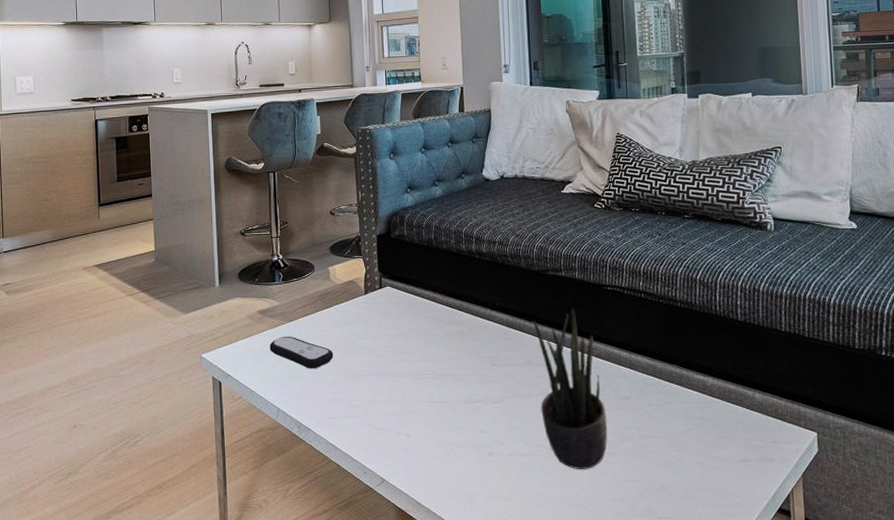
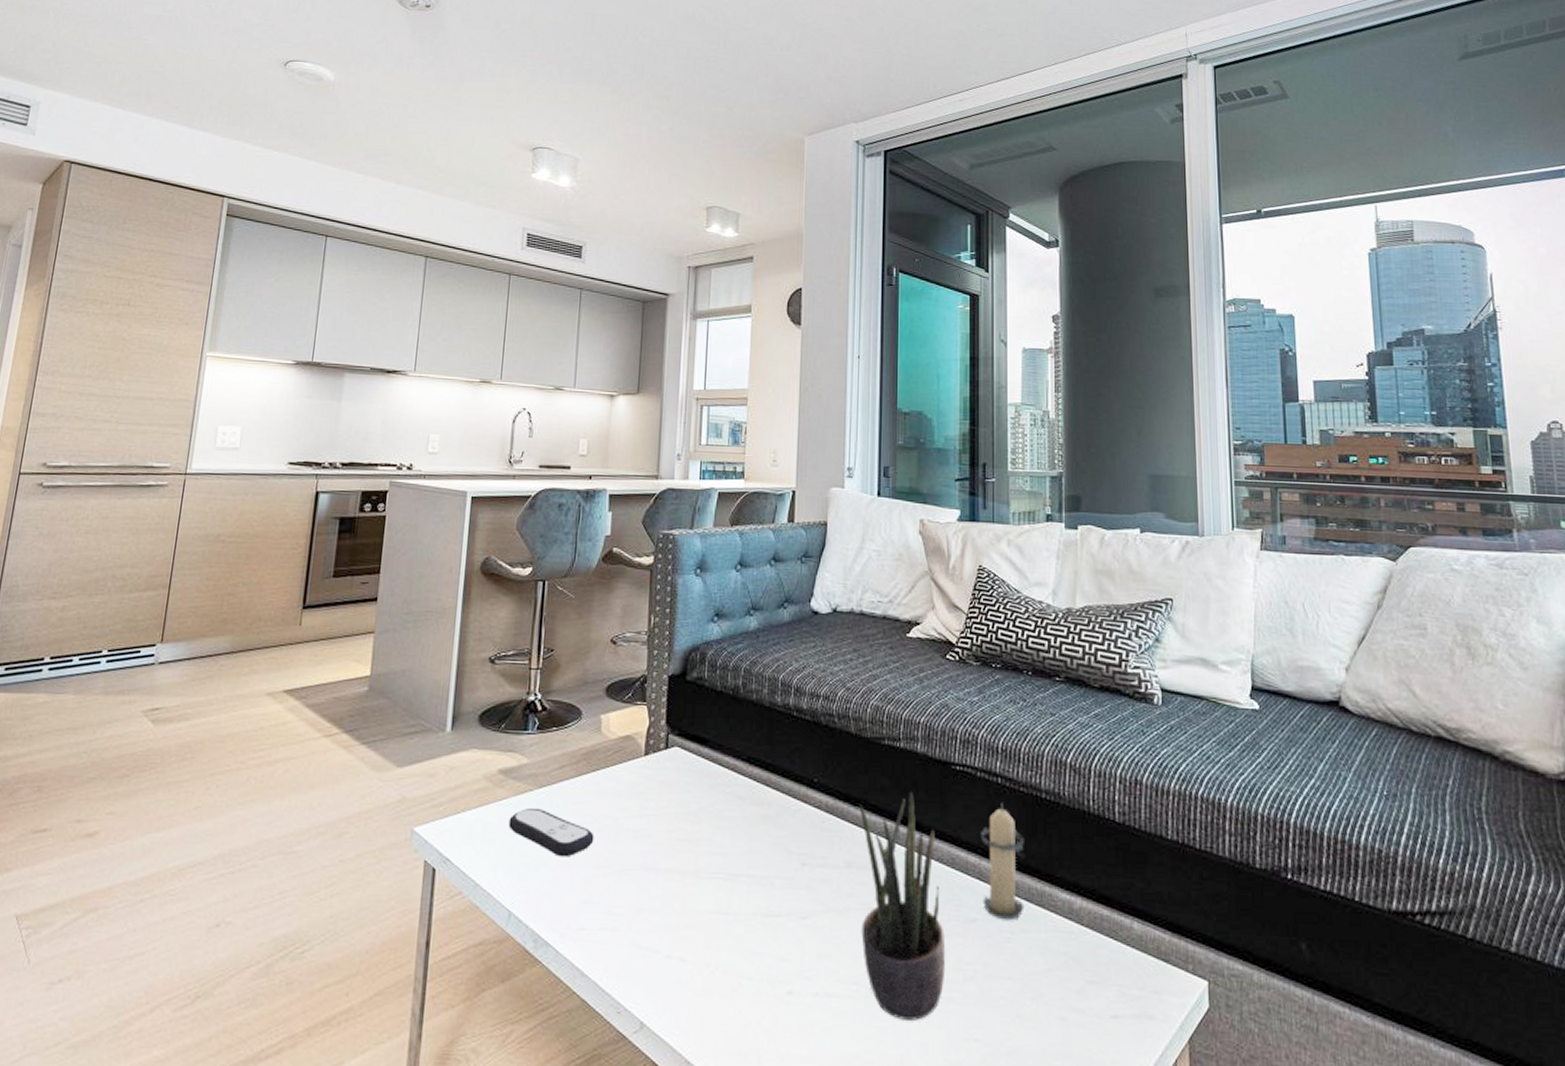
candle: none [630,311,668,397] -> present [981,802,1025,921]

